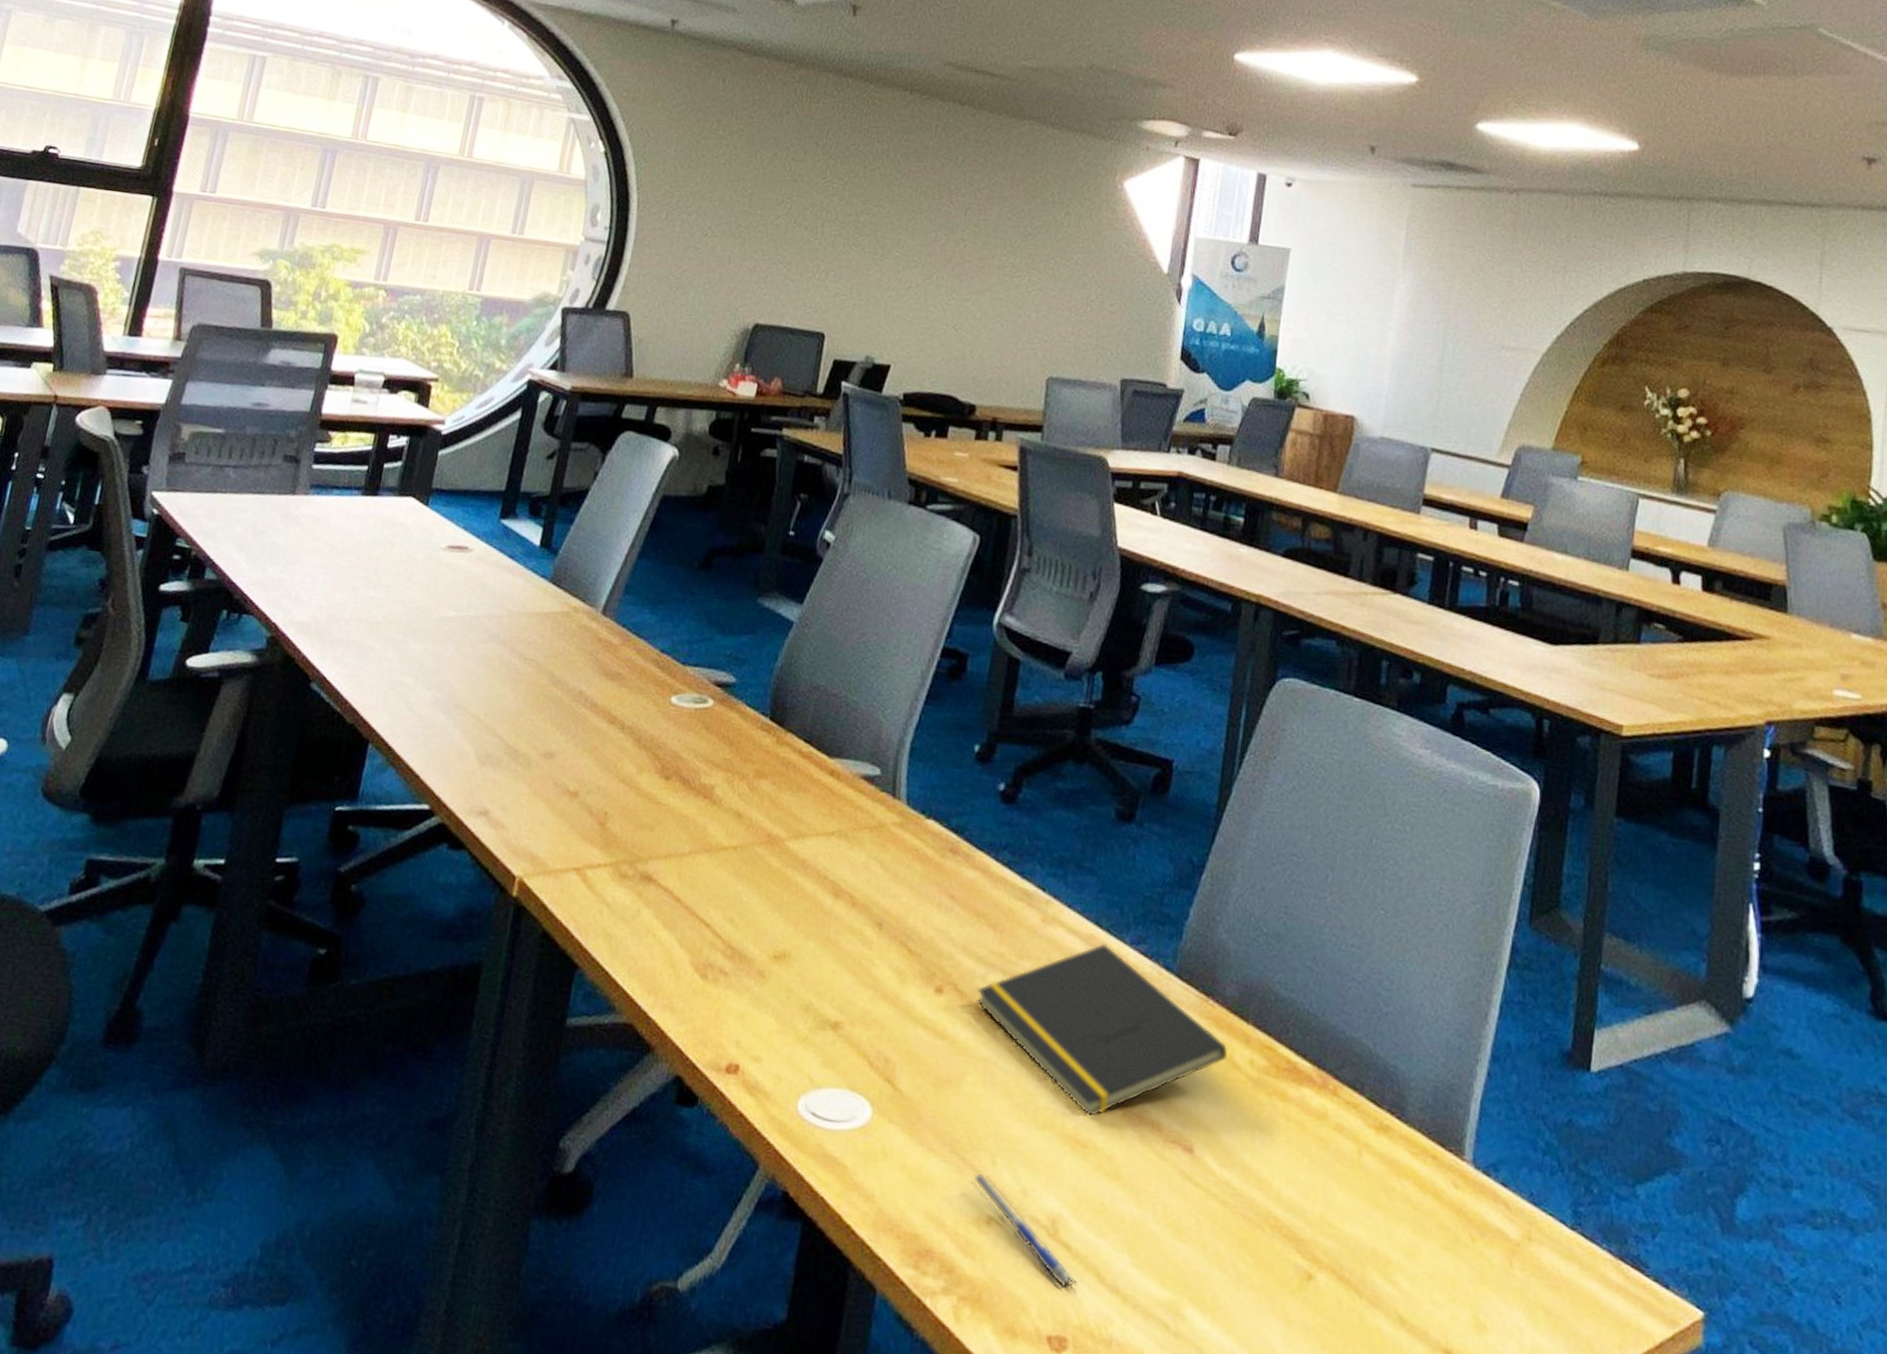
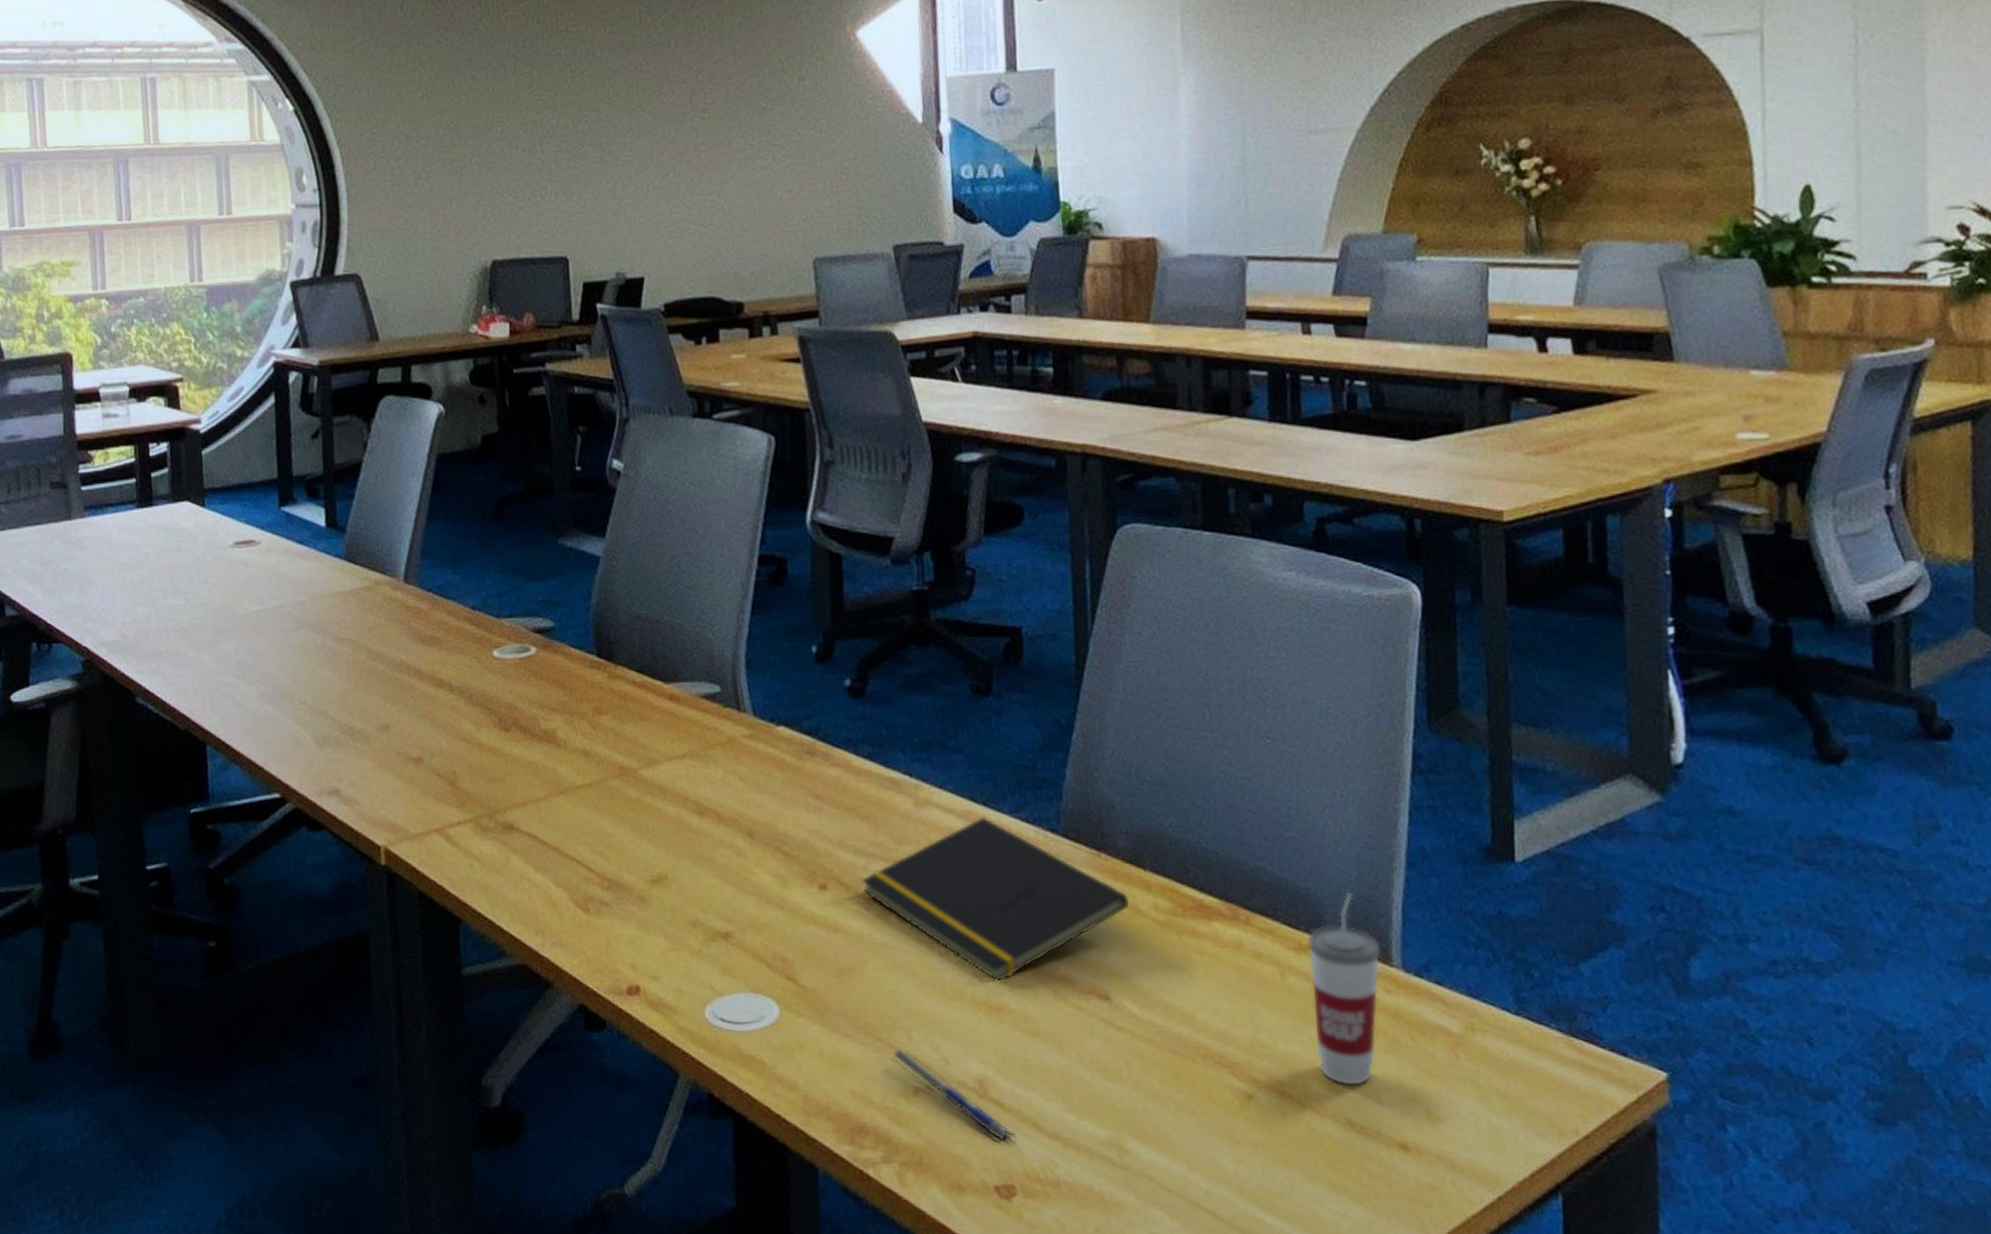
cup: none [1380,1077,1456,1280] -> present [1307,892,1381,1085]

